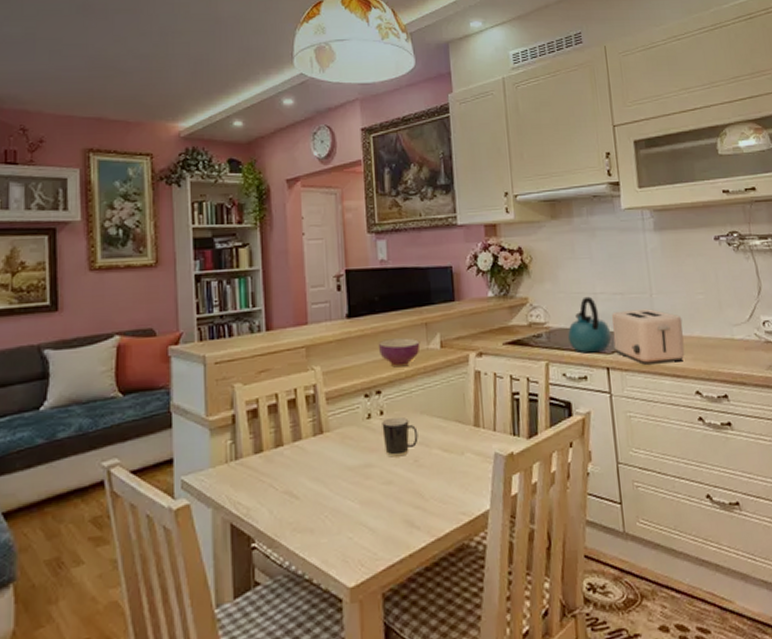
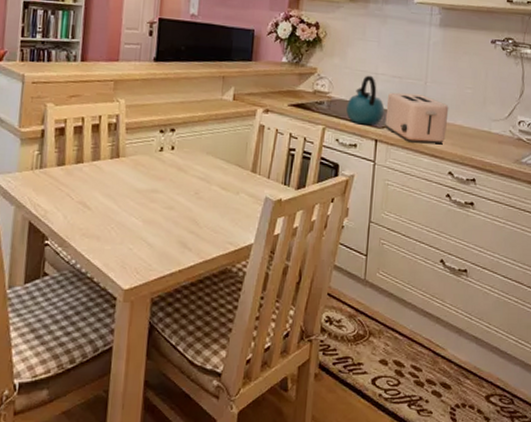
bowl: present [377,338,421,368] -> none [178,85,216,112]
mug: present [382,417,418,457] -> none [171,153,202,188]

